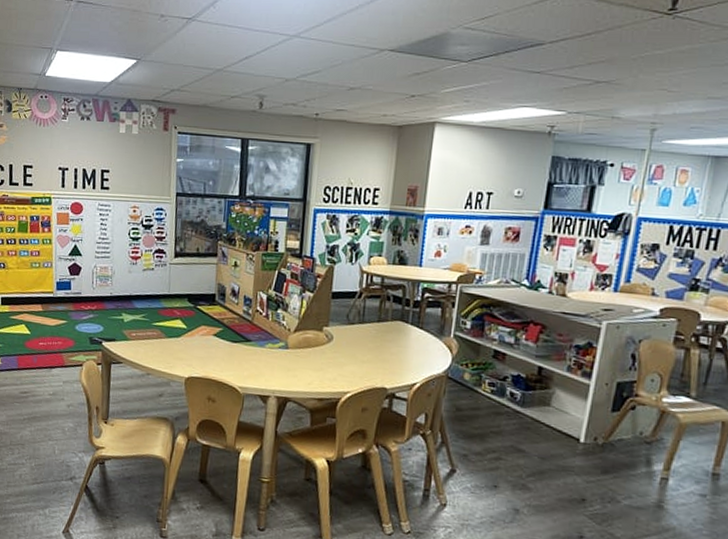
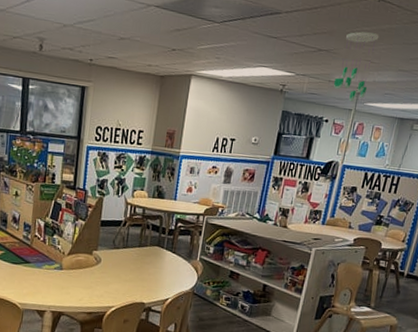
ceiling mobile: none [618,56,677,140] -> present [333,31,380,102]

